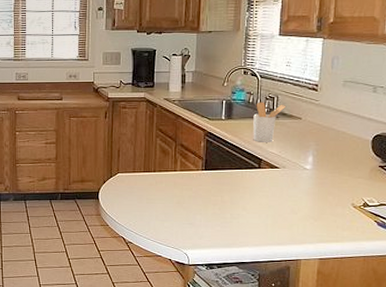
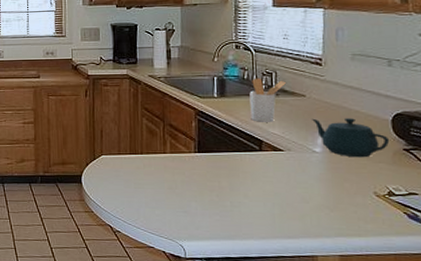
teapot: none [306,139,369,174] -> present [312,118,390,158]

